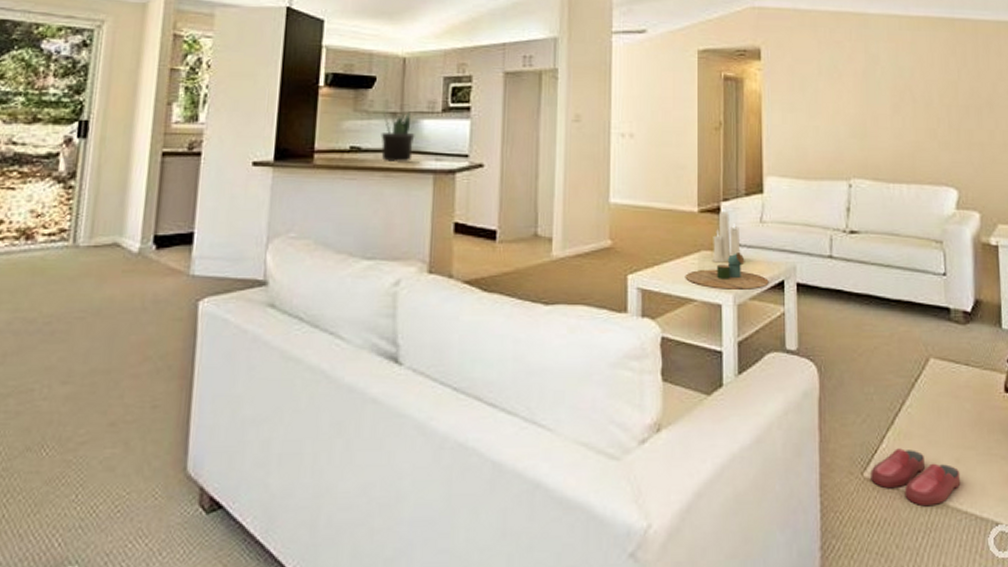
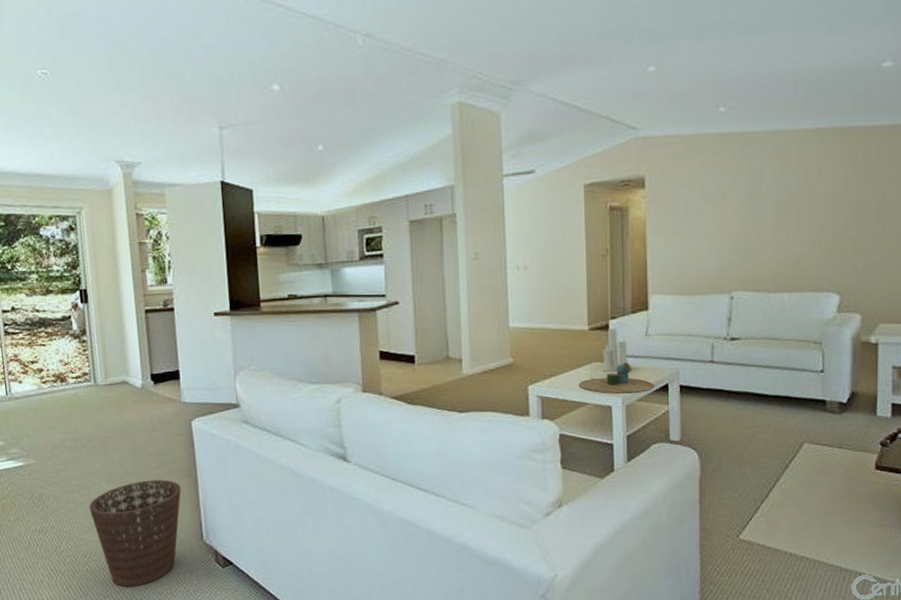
basket: none [26,382,168,544] -> present [88,479,181,587]
planter: present [381,111,415,161] -> none [311,262,340,305]
slippers: present [870,448,961,507] -> none [745,516,828,561]

